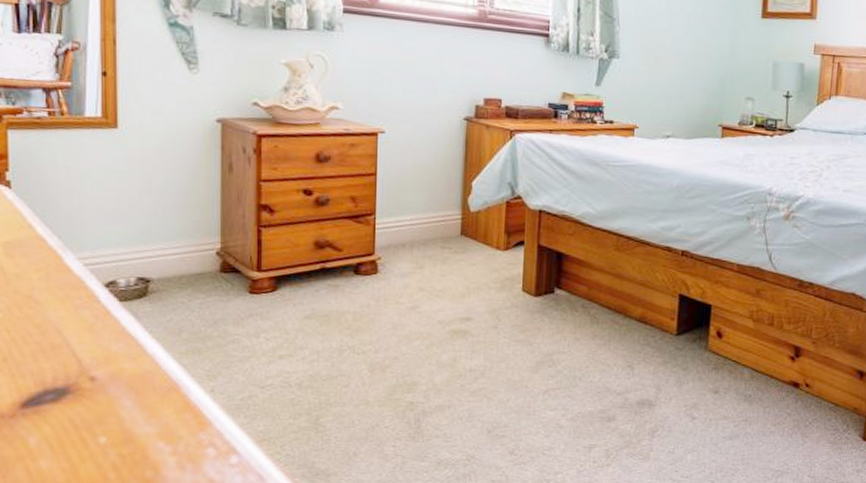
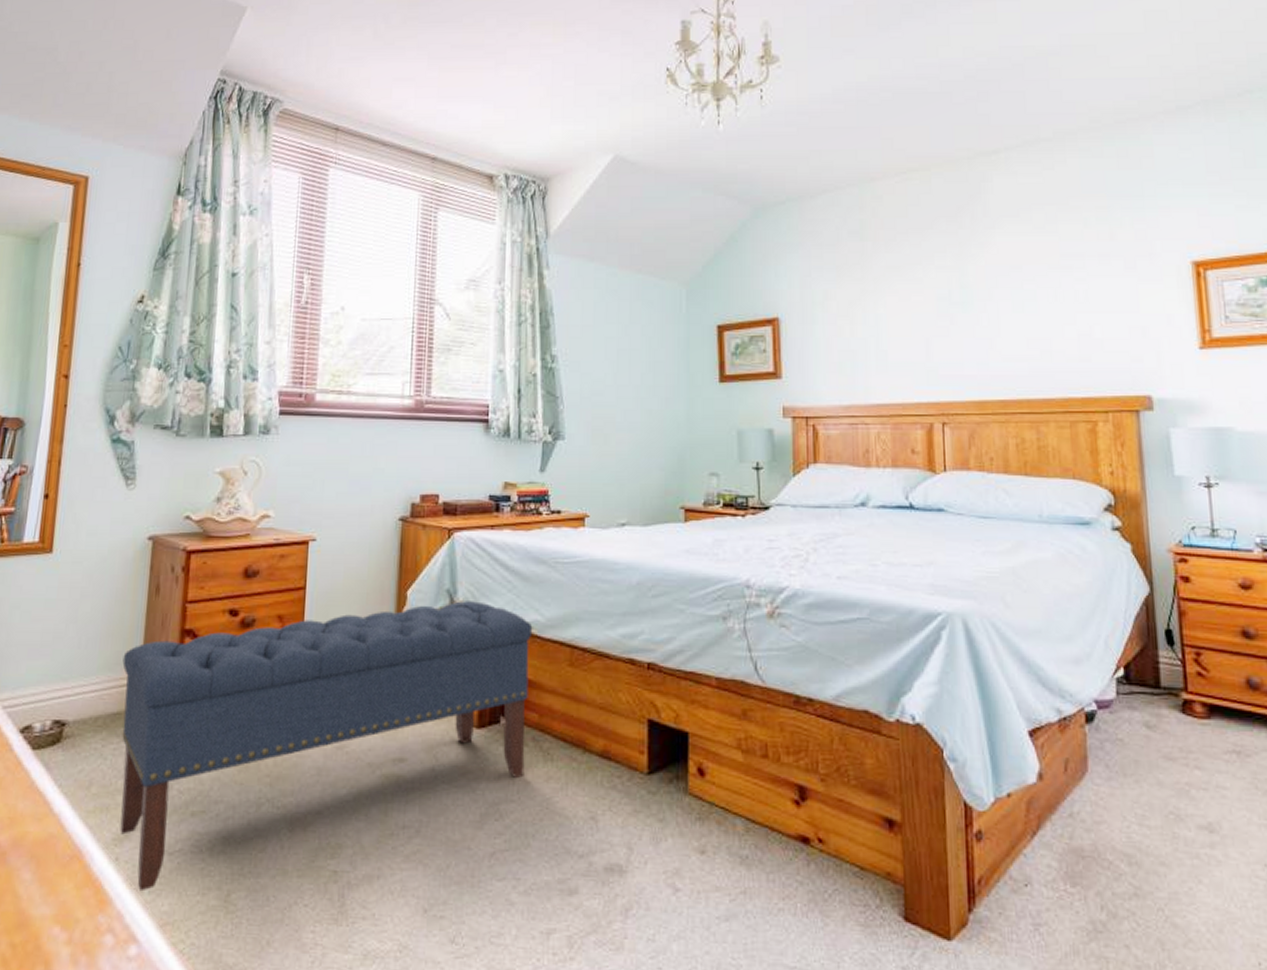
bench: none [201,193,585,416] -> present [120,601,533,892]

